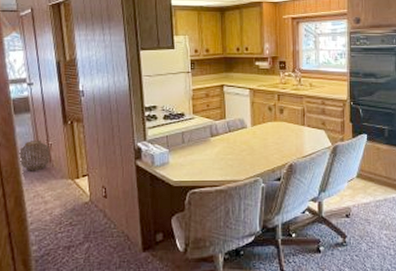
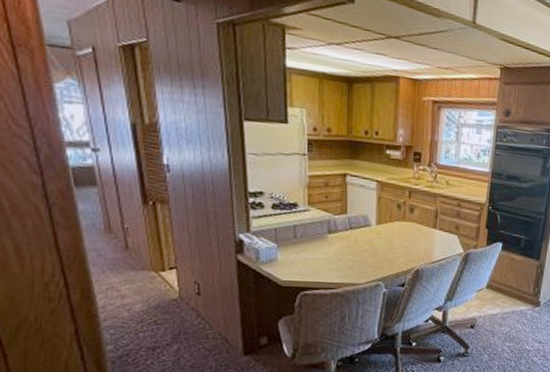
woven basket: present [18,139,50,171] -> none [82,221,126,260]

